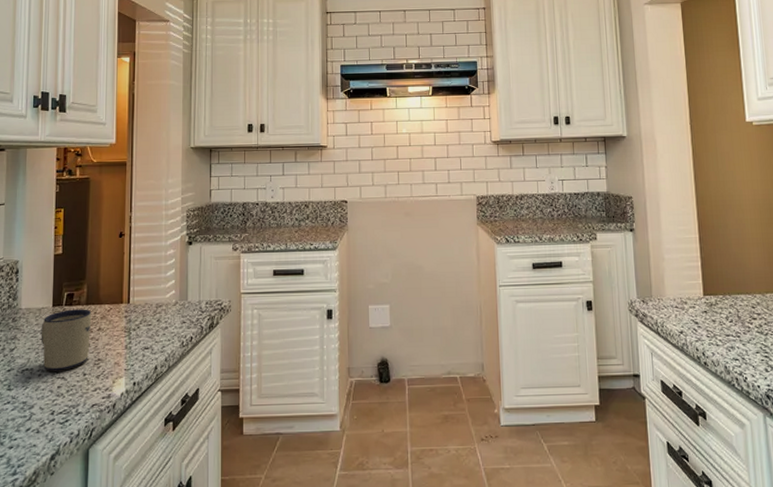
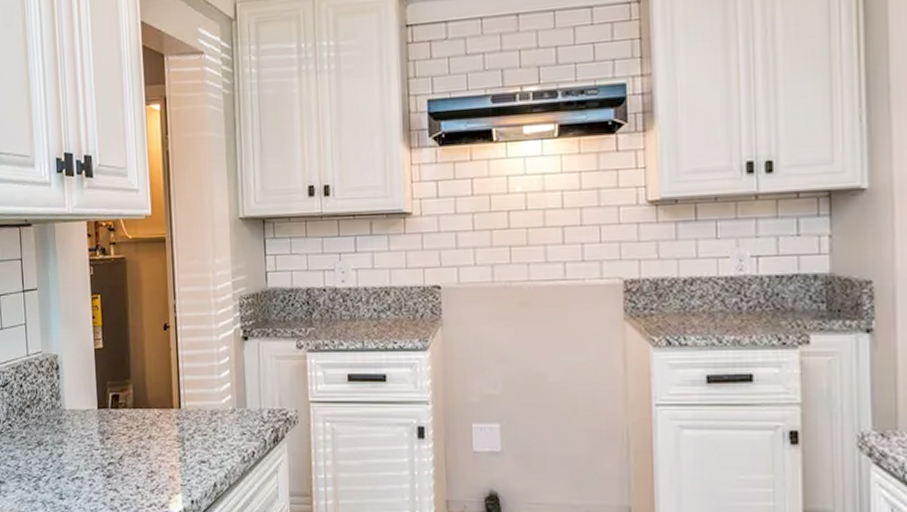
mug: present [41,309,91,371] -> none [87,413,141,482]

